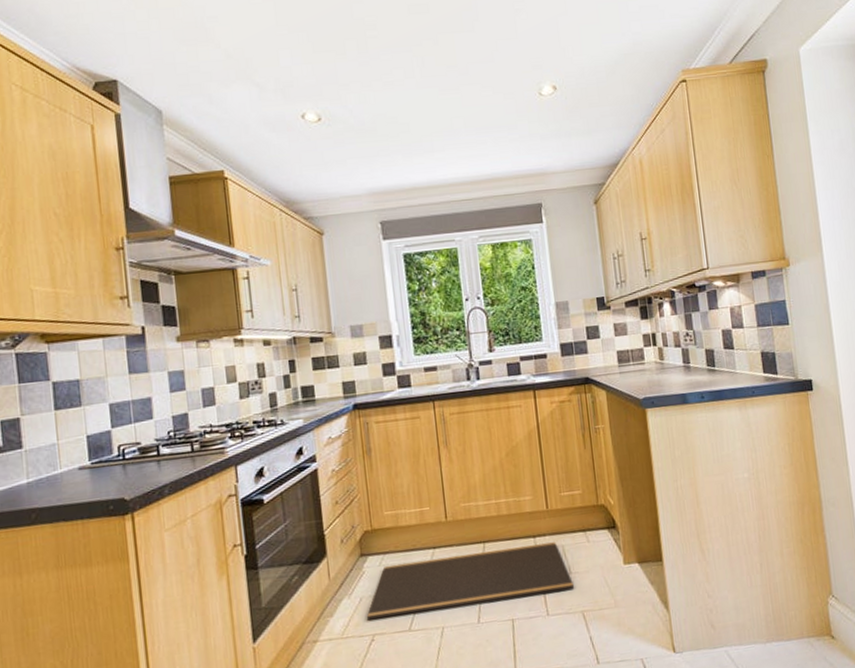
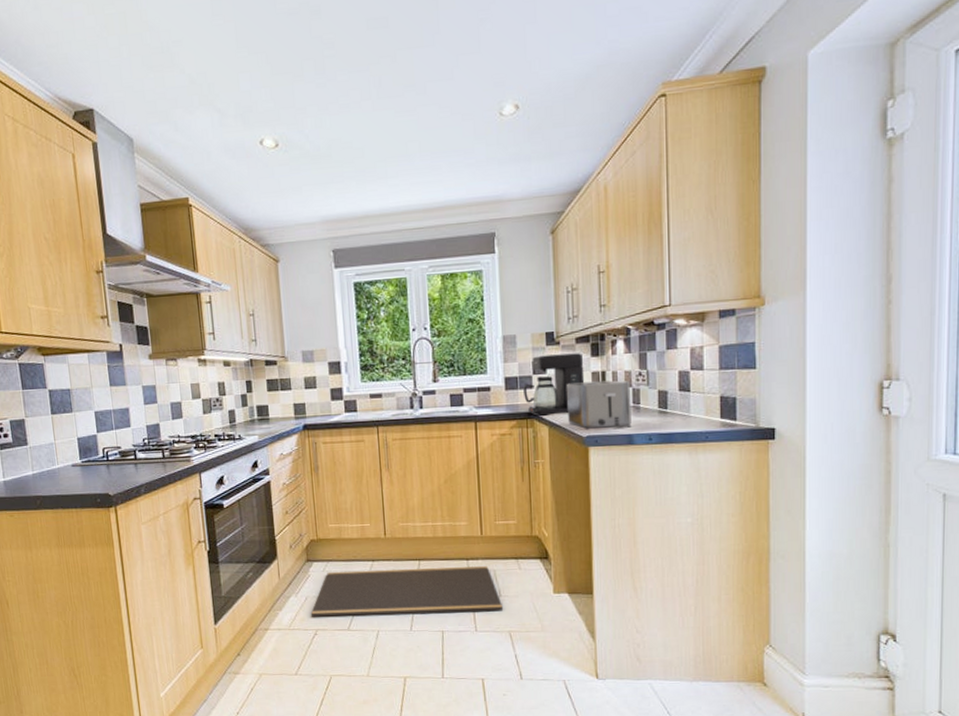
coffee maker: none [579,316,637,381] -> present [523,353,585,416]
toaster: none [619,341,684,392] -> present [566,380,632,430]

